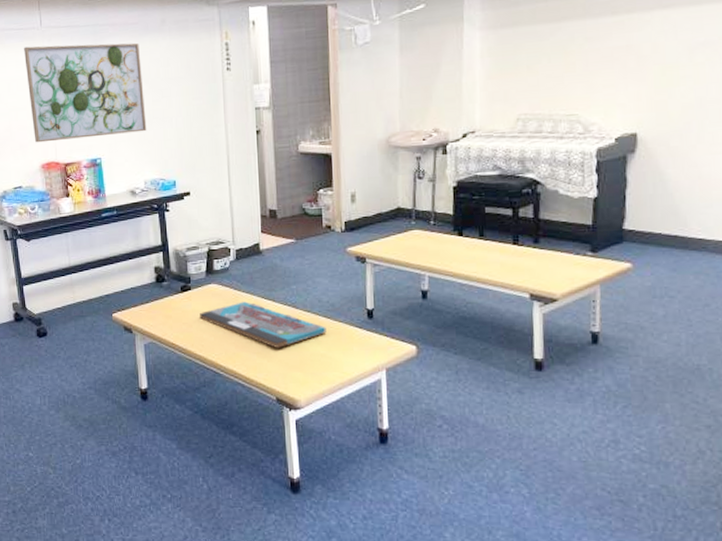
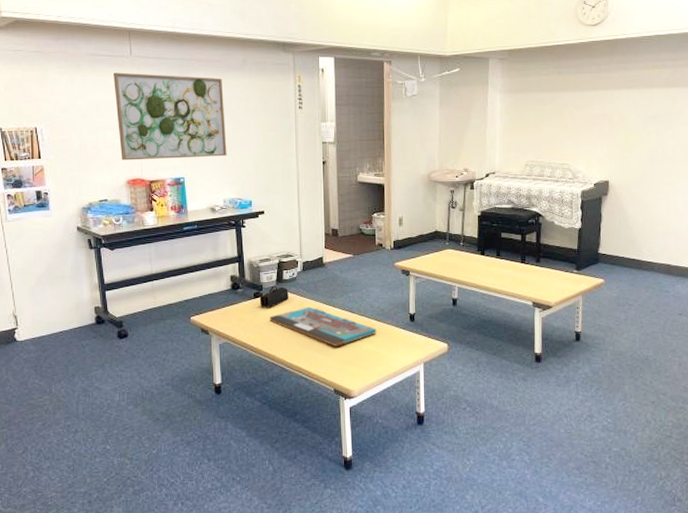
pencil case: none [187,277,221,303] -> present [259,285,289,308]

